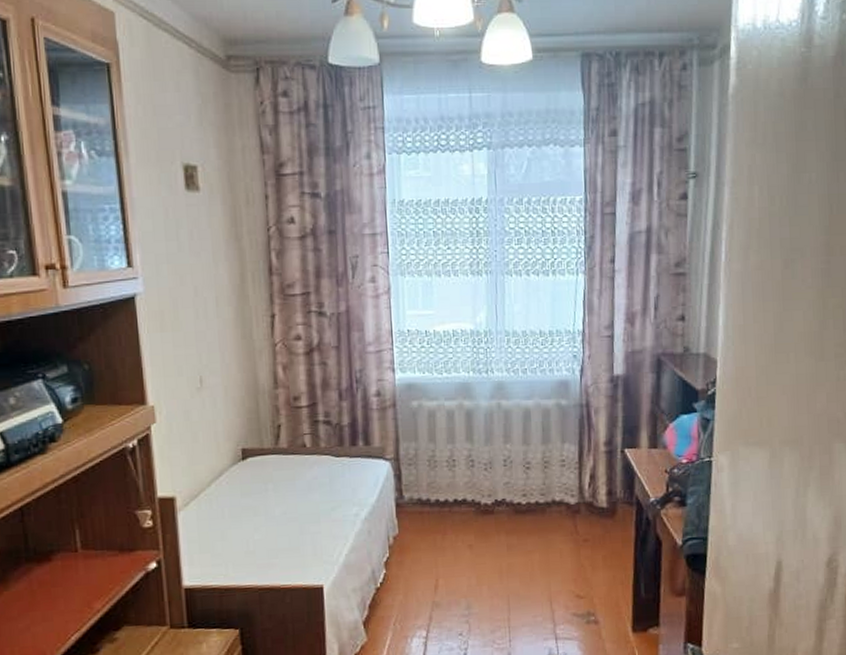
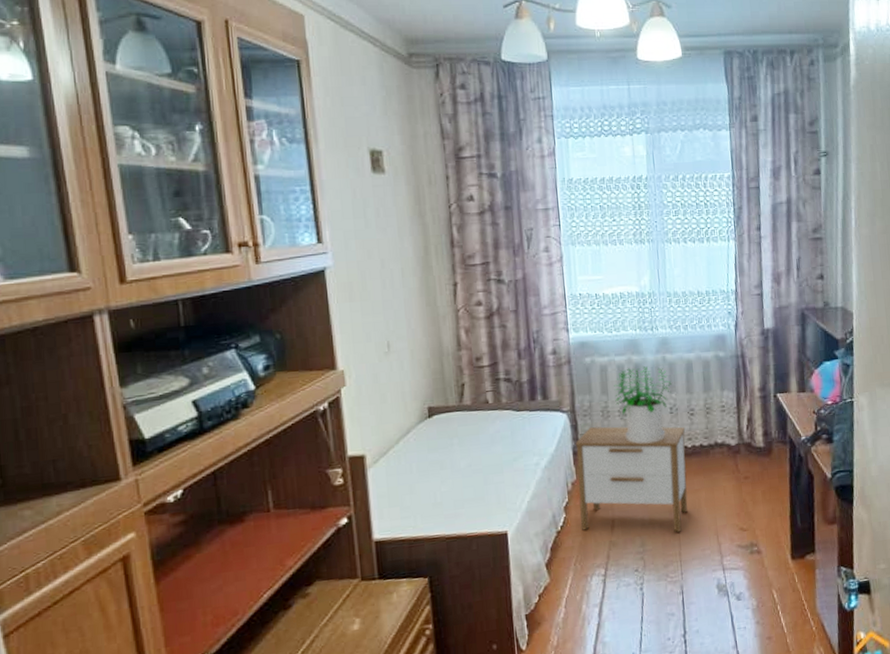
nightstand: none [399,477,520,596] -> present [575,426,688,533]
potted plant: none [442,413,507,499] -> present [614,366,672,444]

